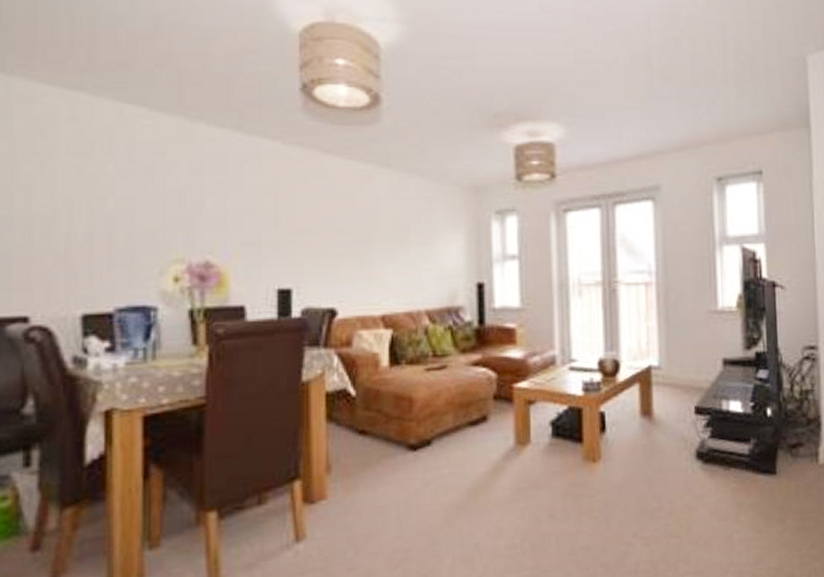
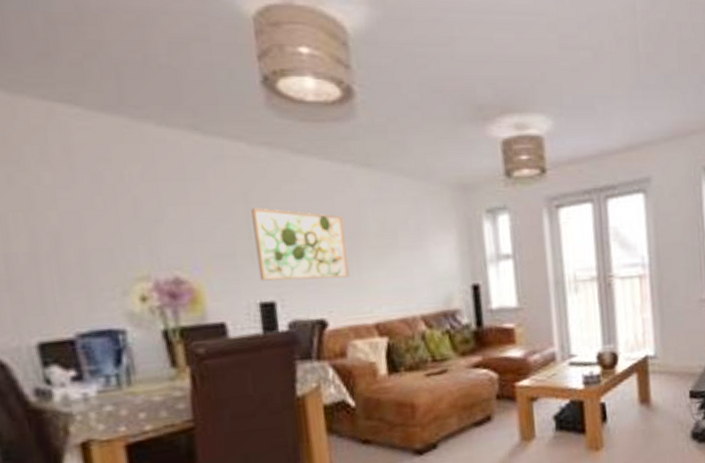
wall art: none [279,201,362,270] -> present [251,208,350,281]

